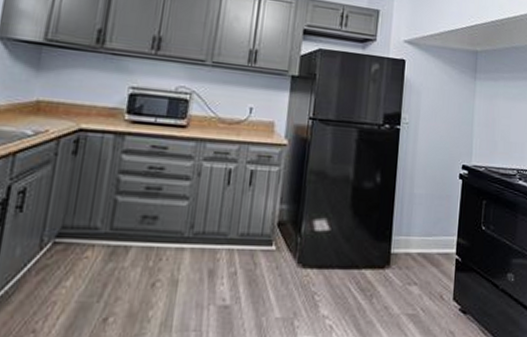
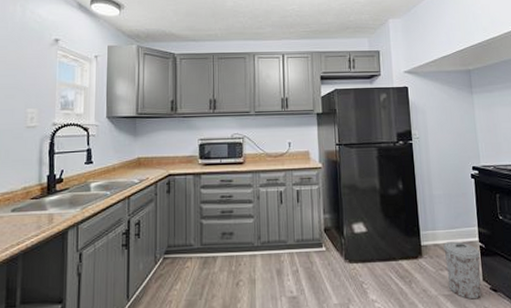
trash can: none [414,251,455,321] -> present [443,241,482,300]

